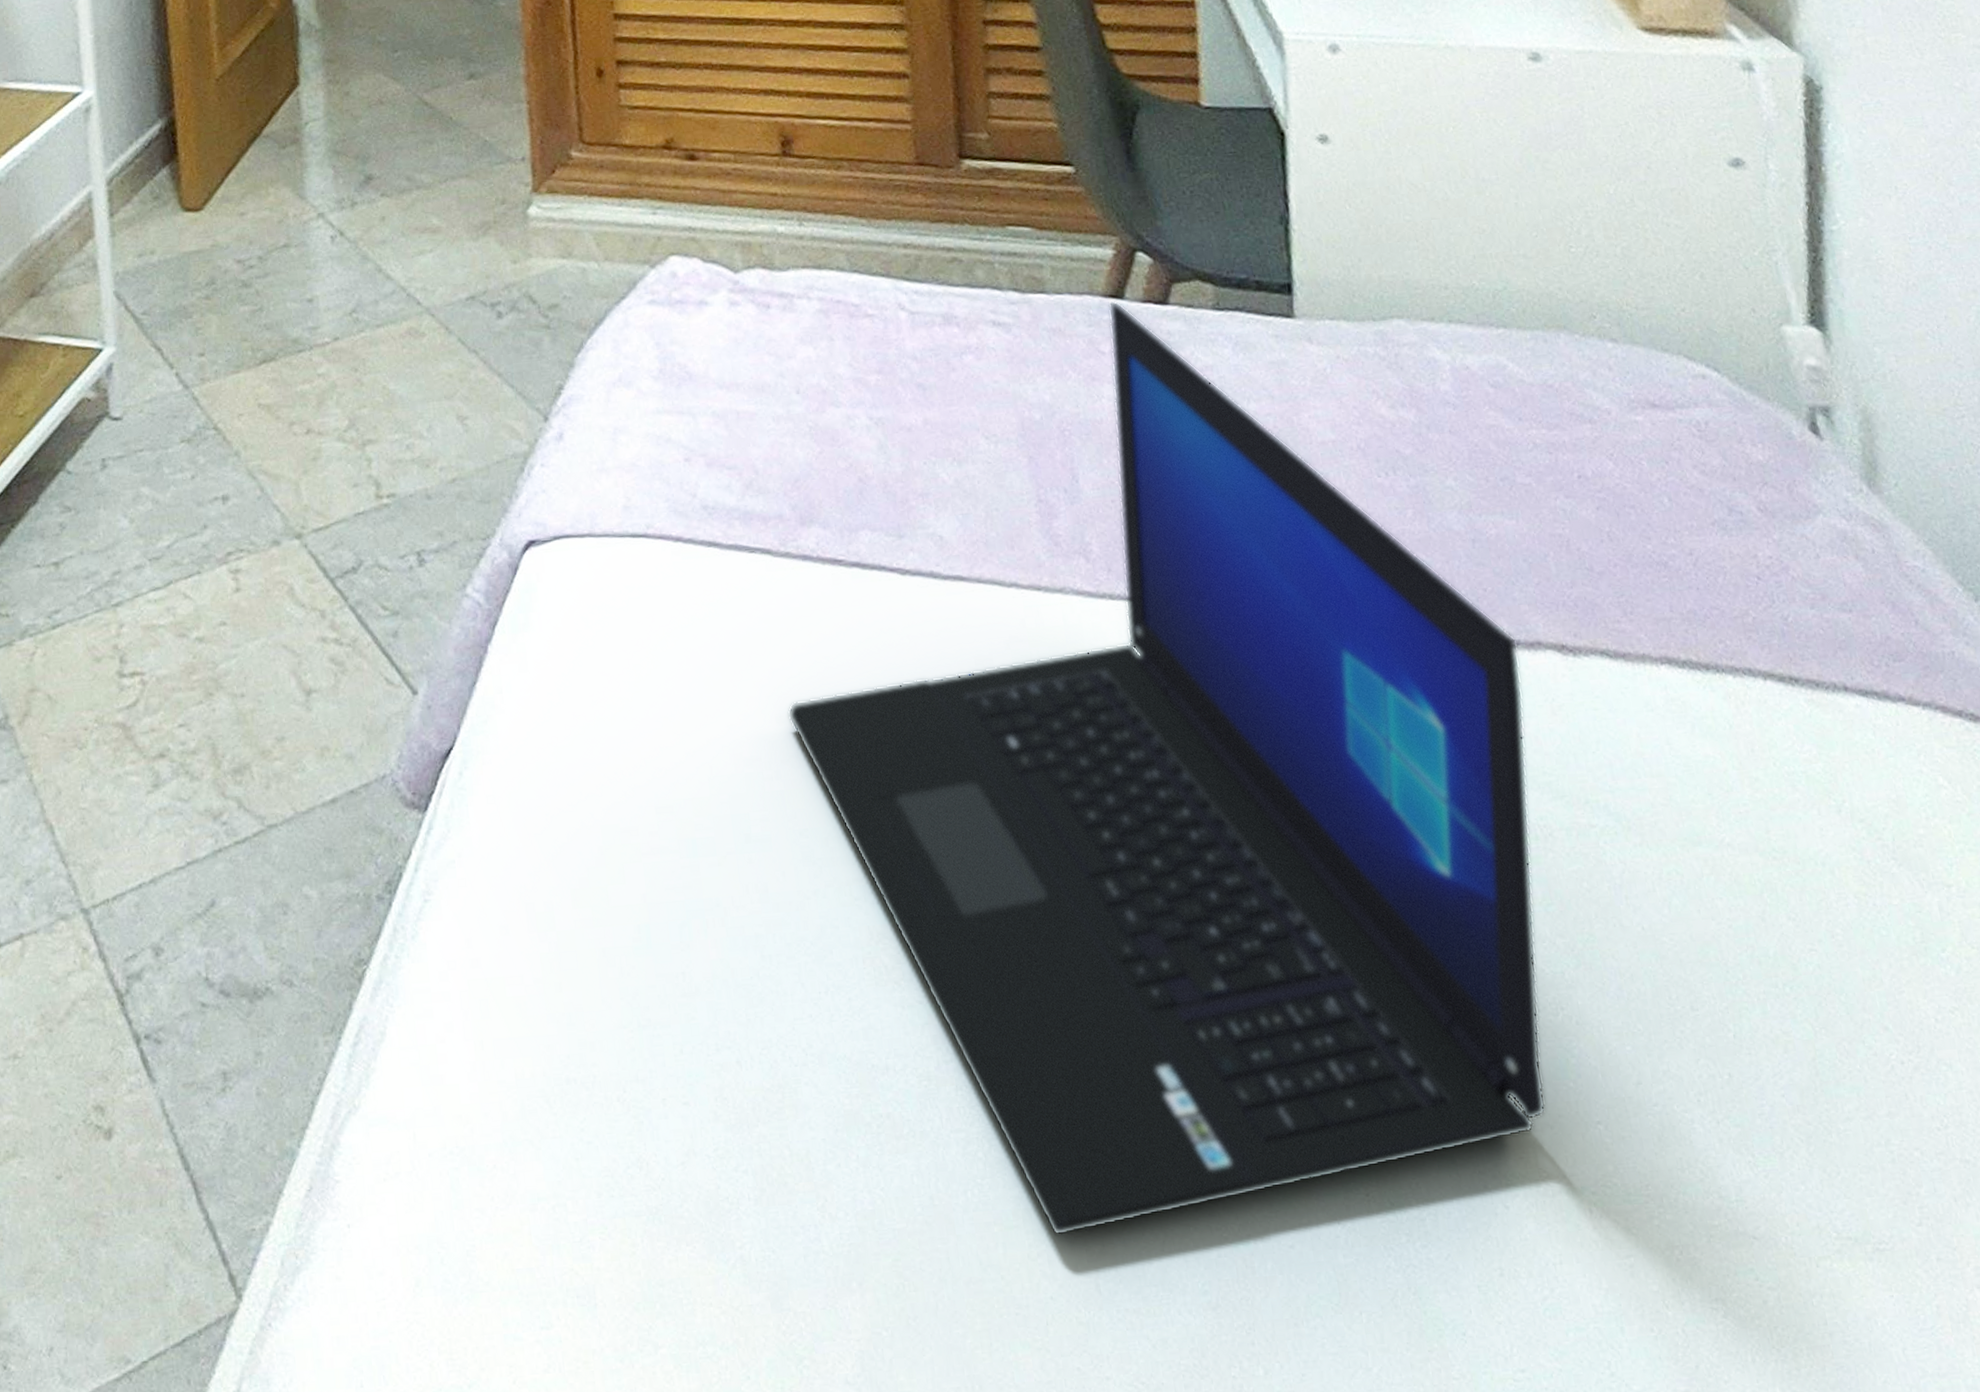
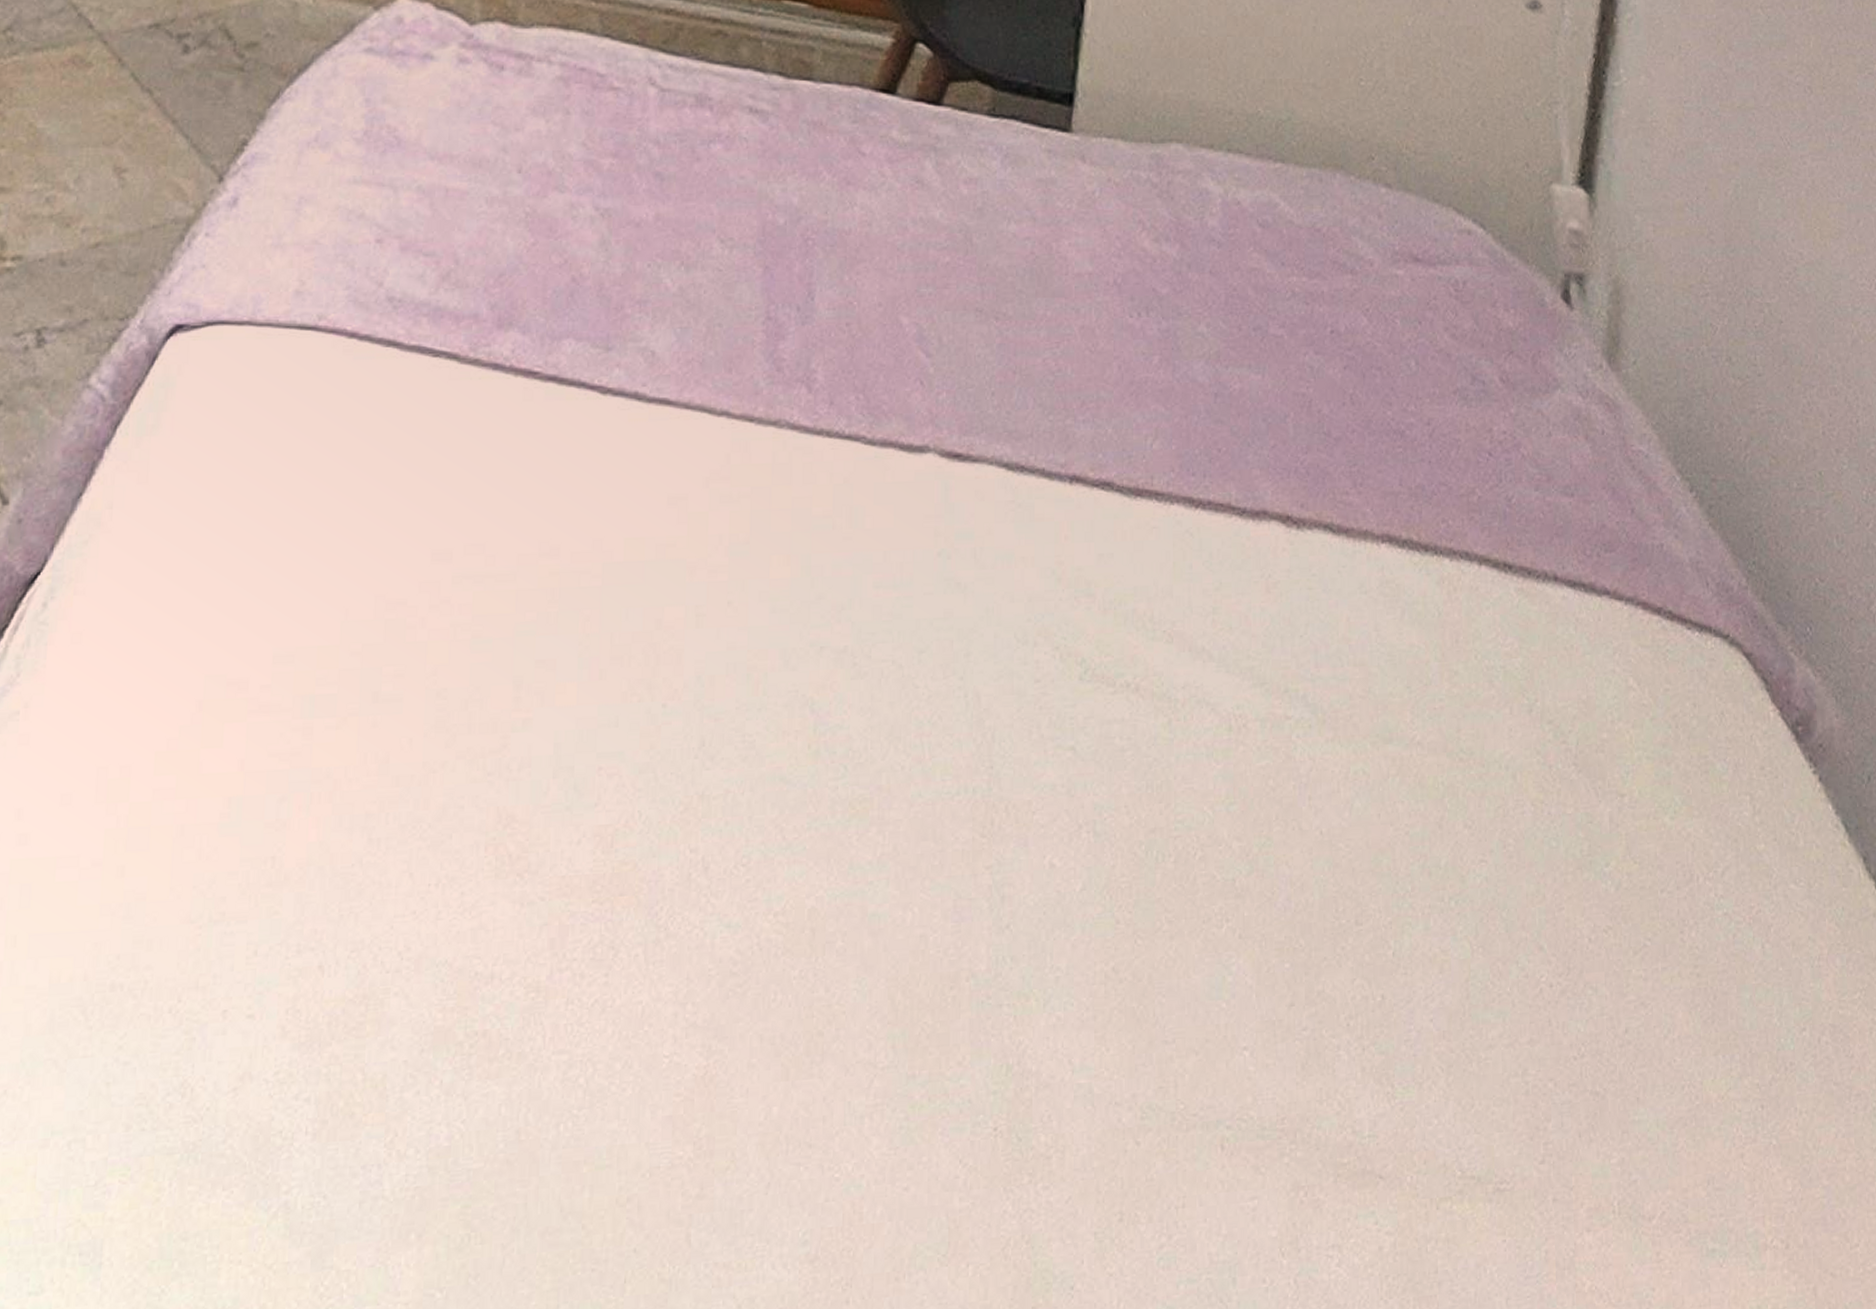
laptop: present [787,300,1547,1237] -> none [446,95,1243,1178]

